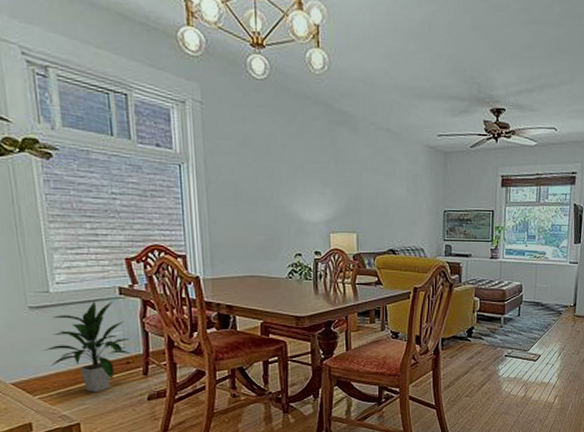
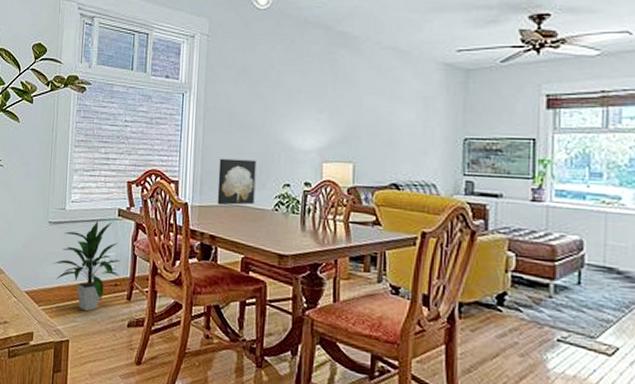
wall art: none [228,231,269,277] -> present [217,158,257,206]

